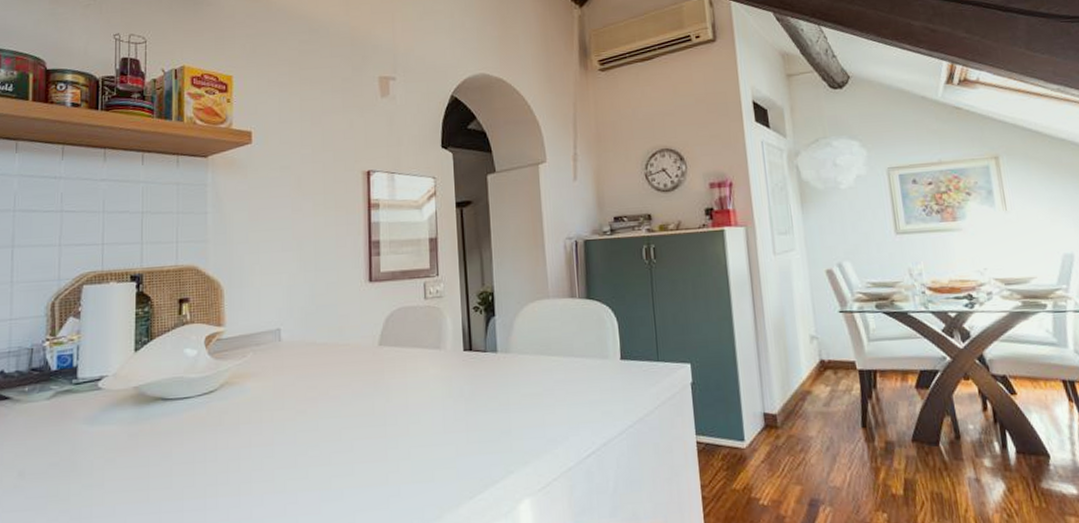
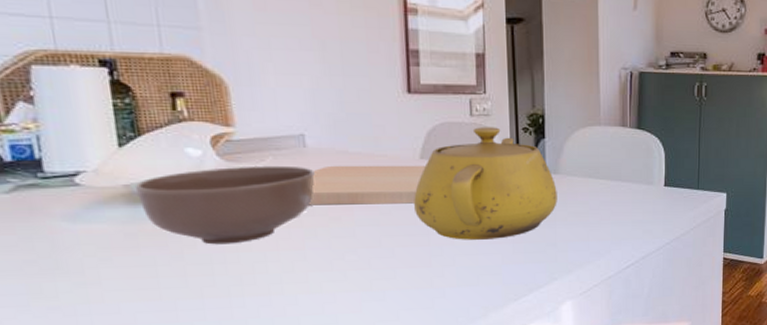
bowl: none [142,360,287,443] -> present [134,165,315,245]
cutting board: none [280,351,384,399] -> present [309,165,426,205]
teapot: none [372,308,510,430] -> present [414,127,557,240]

